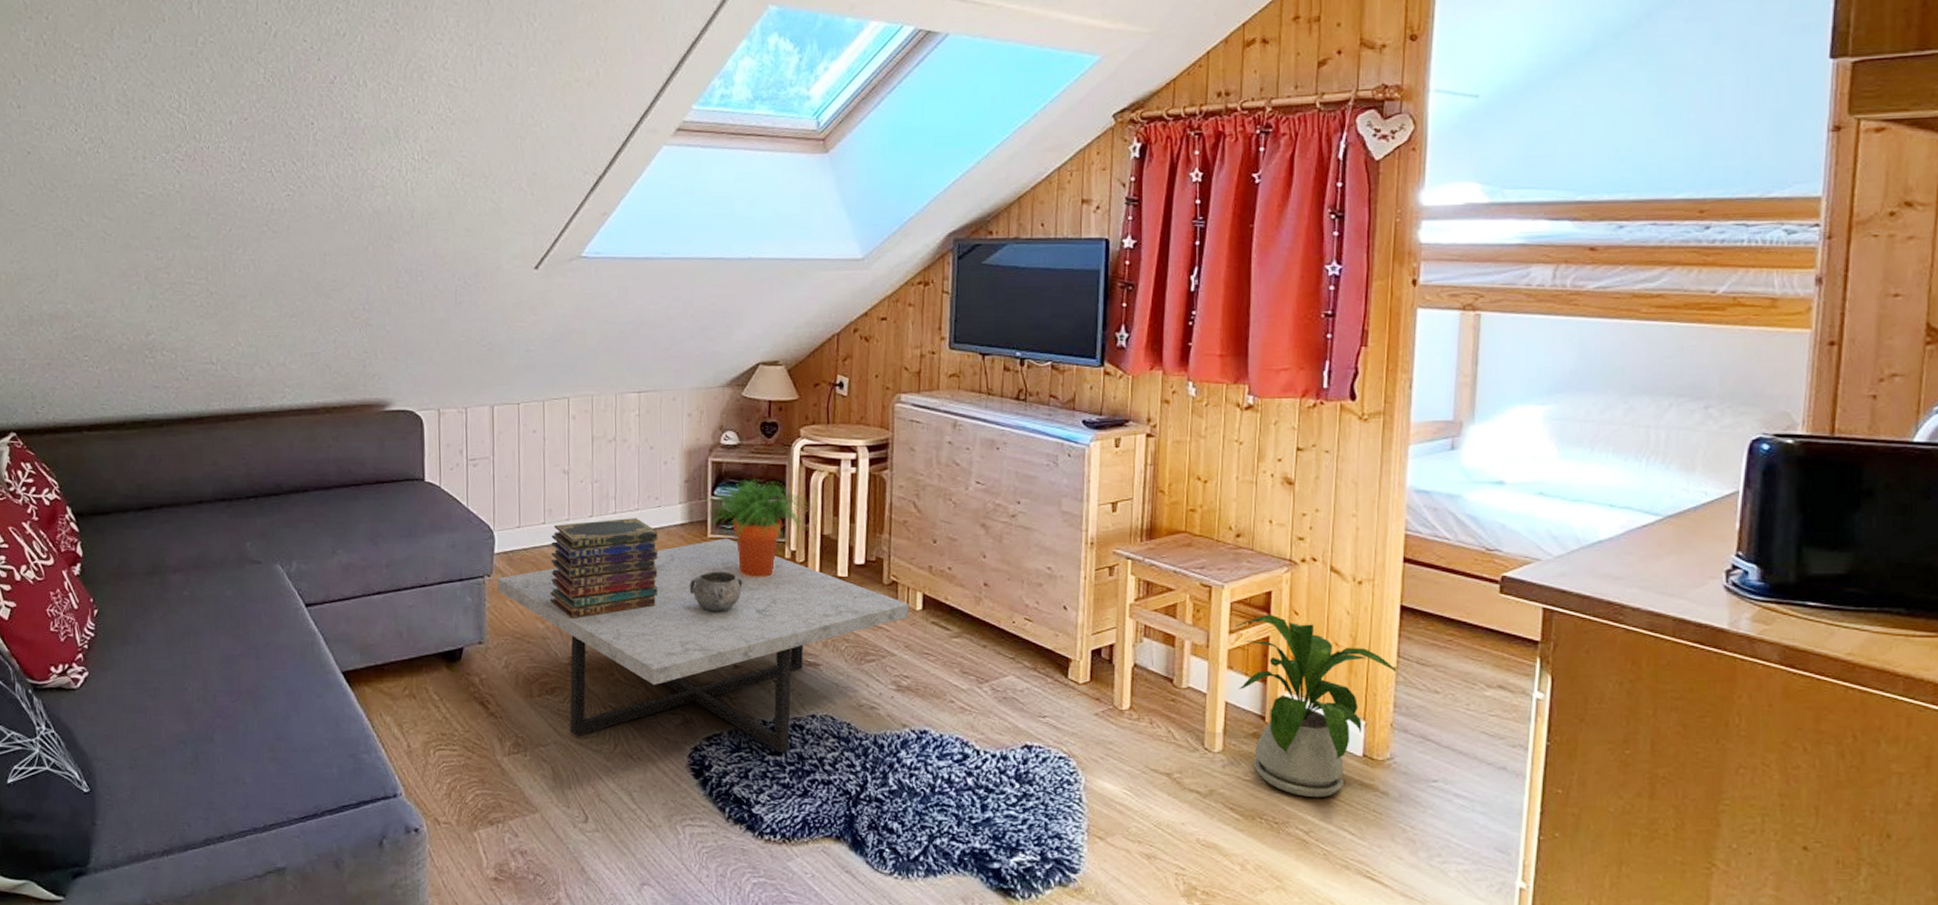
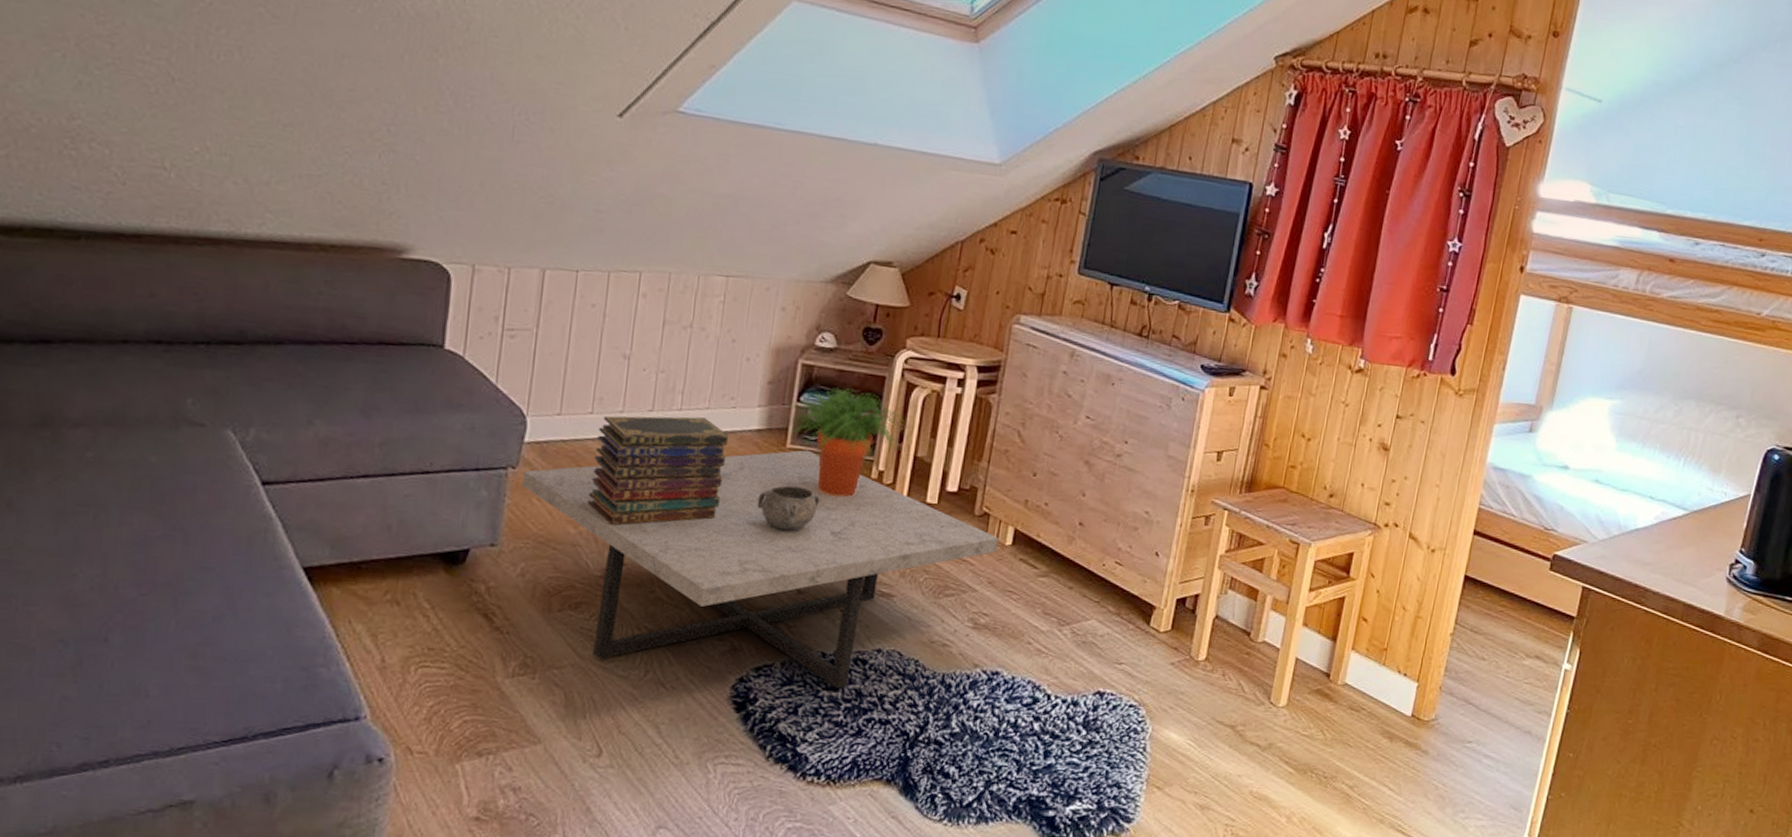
house plant: present [1235,614,1397,798] -> none [1310,575,1452,755]

